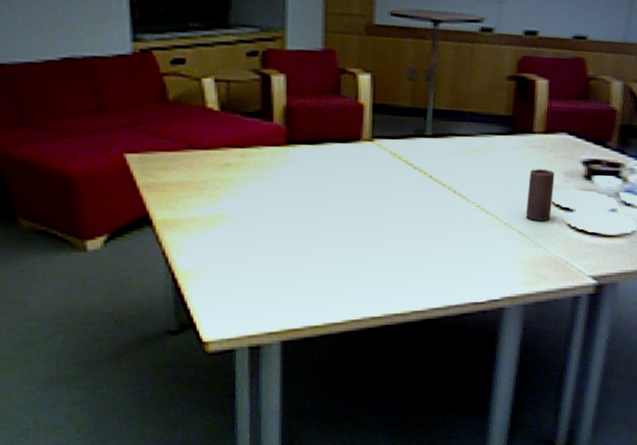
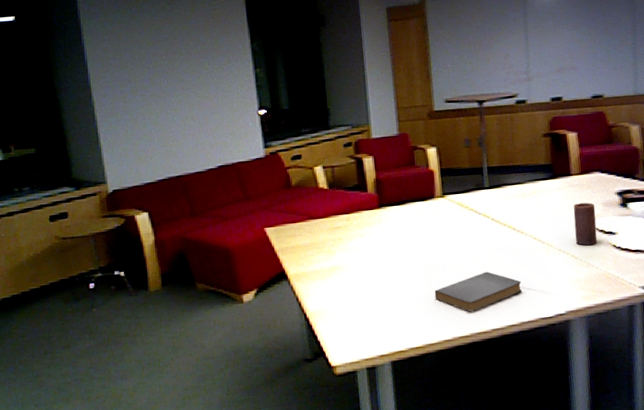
book: none [345,241,455,289] -> present [434,271,522,312]

